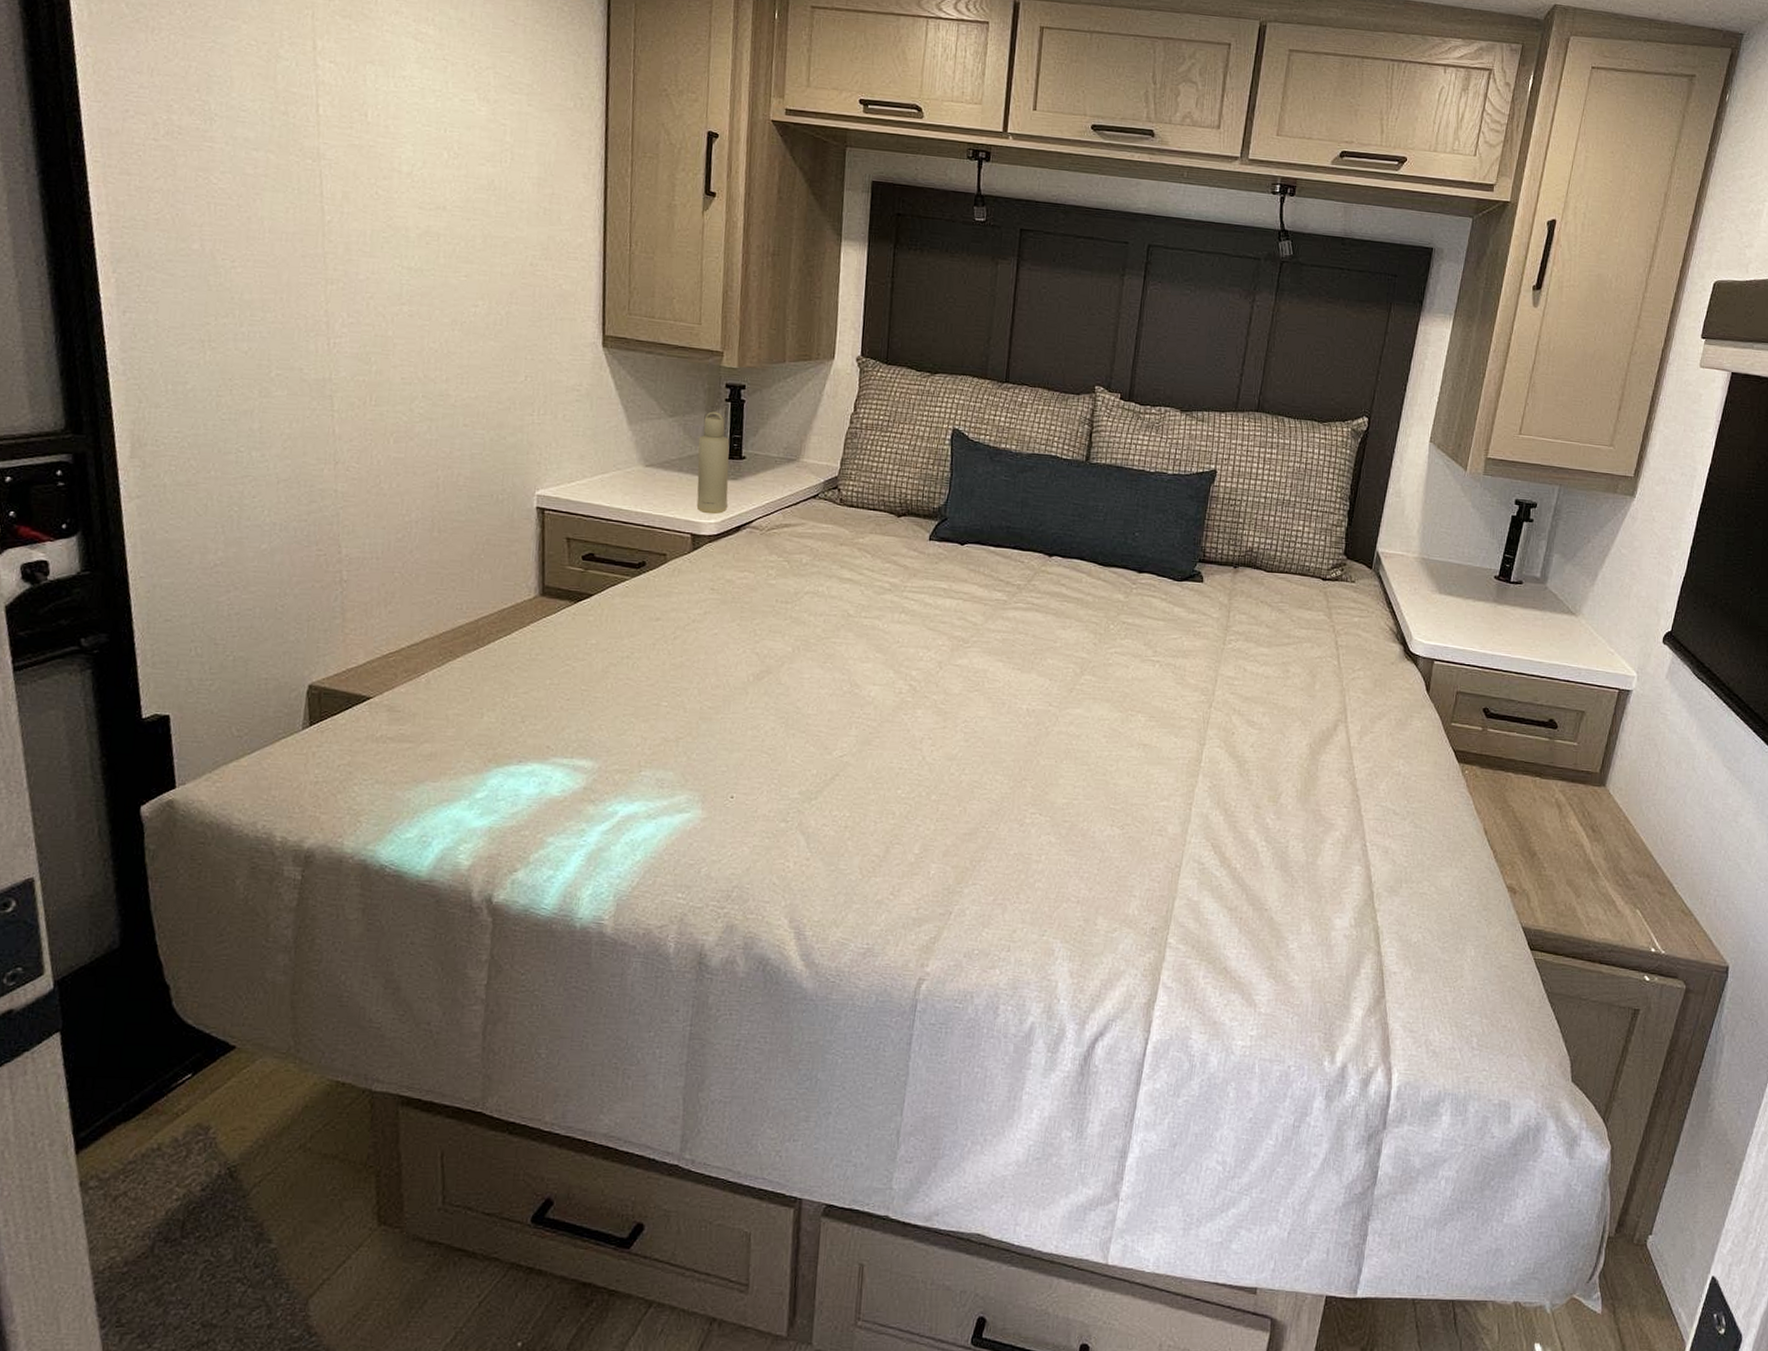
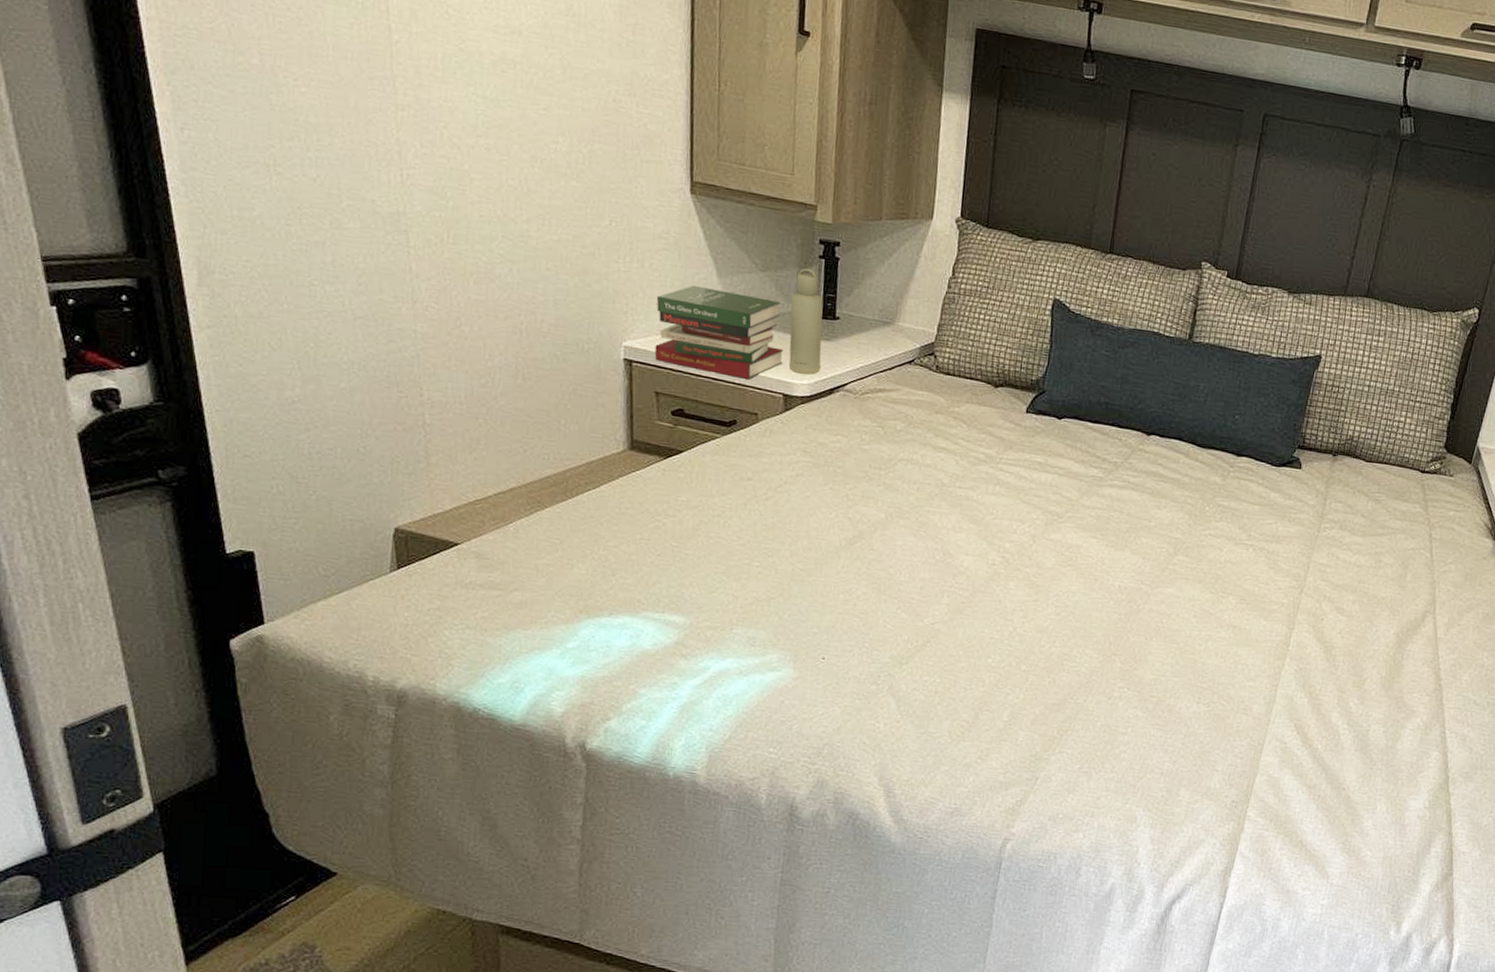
books: none [566,433,691,521] -> present [654,285,783,379]

